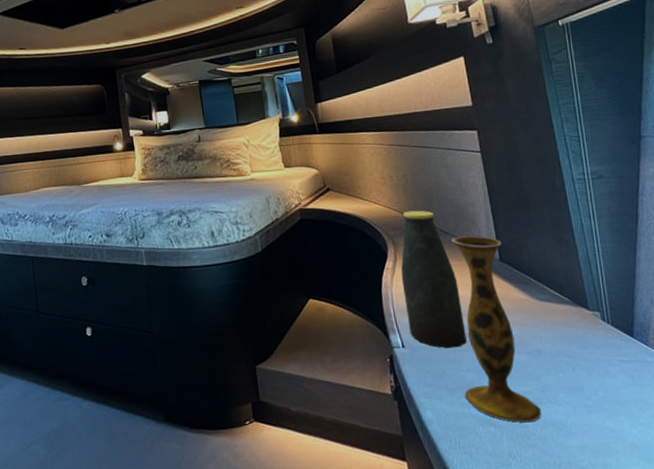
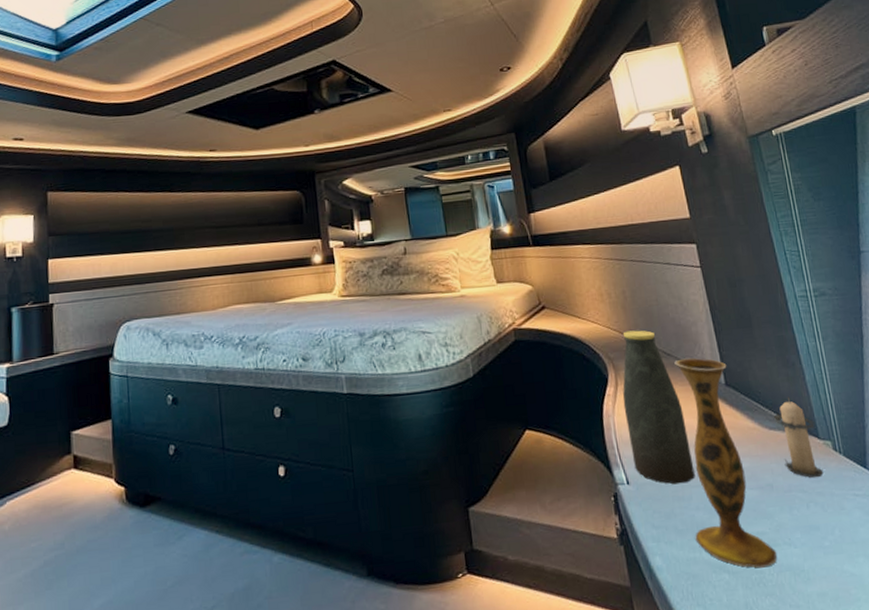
candle: none [544,271,591,345] -> present [773,397,824,478]

